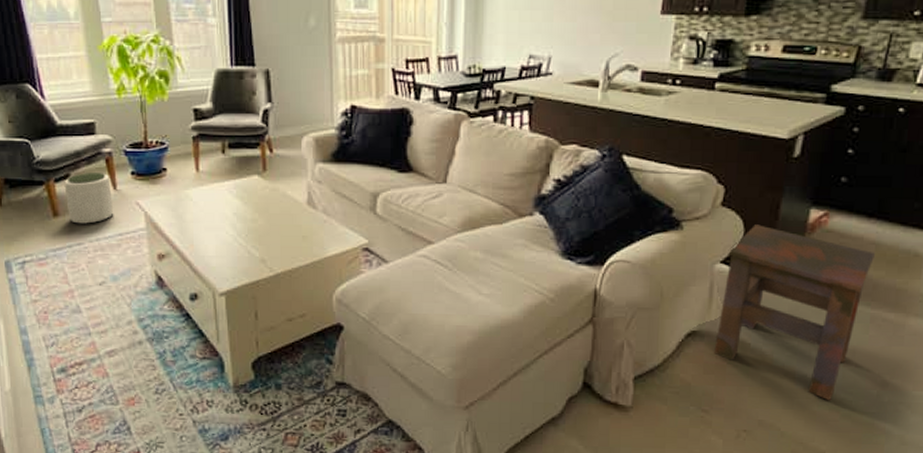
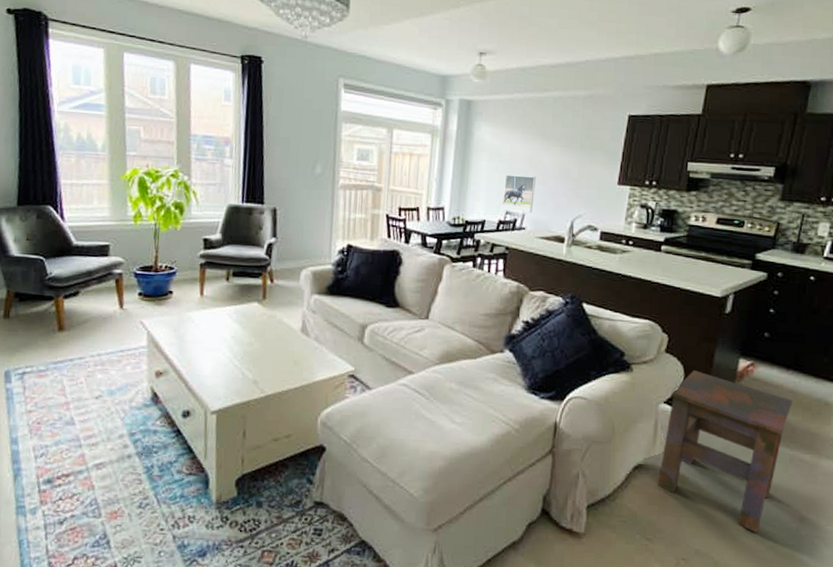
plant pot: present [64,173,114,224] -> none [72,291,118,340]
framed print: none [525,12,562,54] -> present [503,175,536,213]

